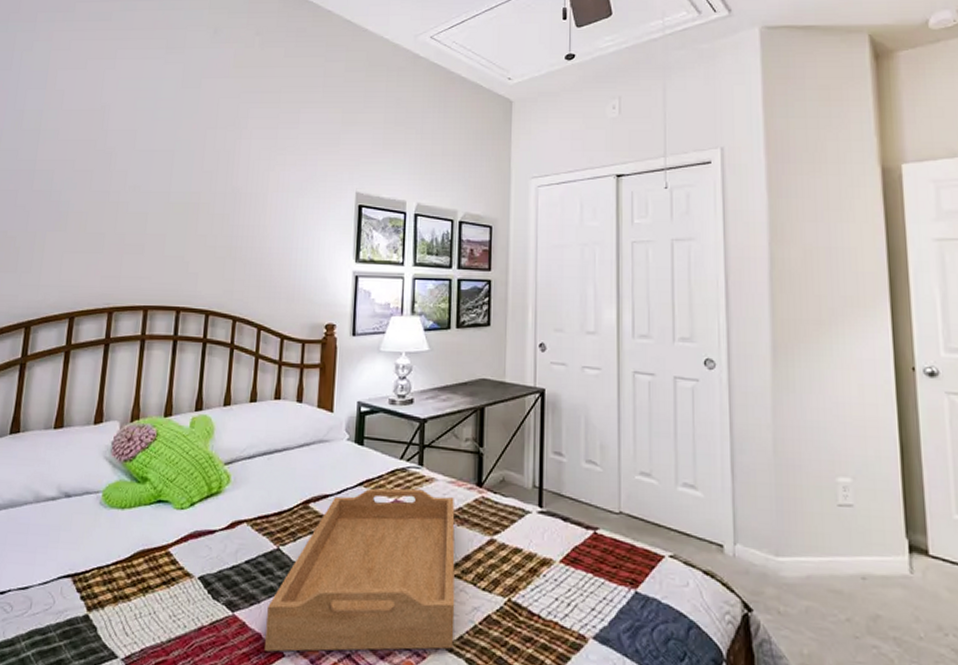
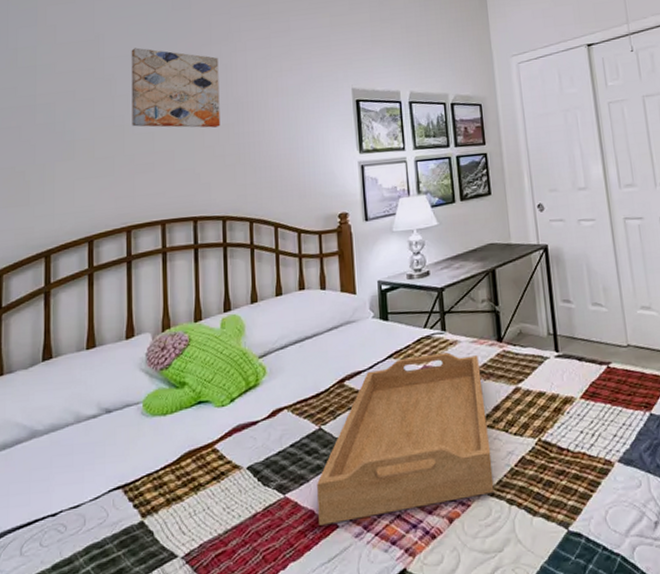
wall art: none [126,123,222,216] -> present [131,47,220,128]

